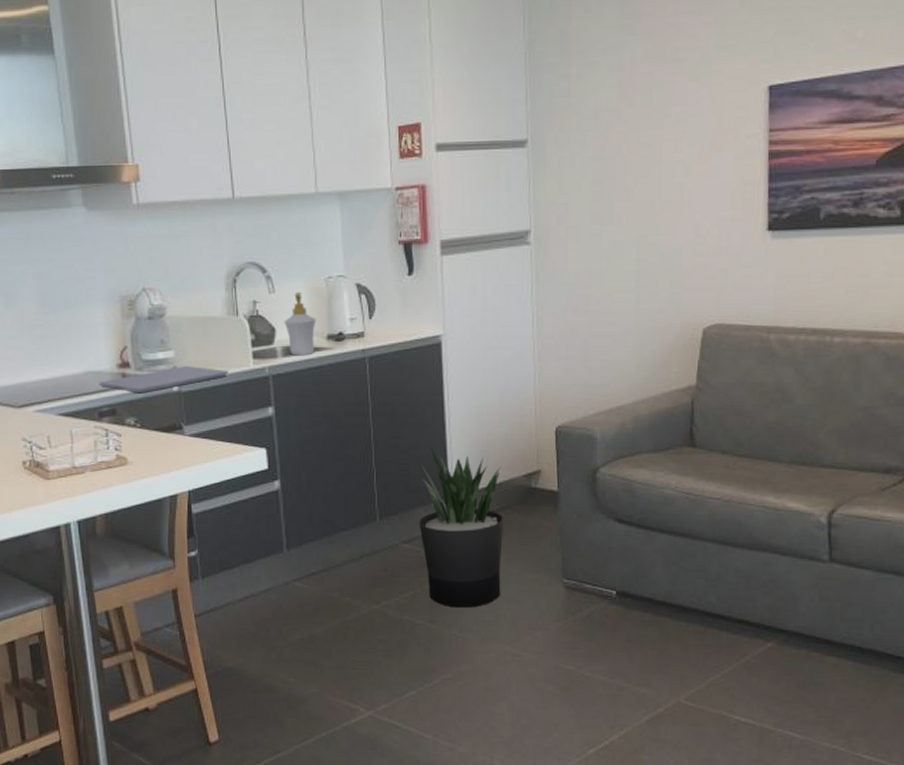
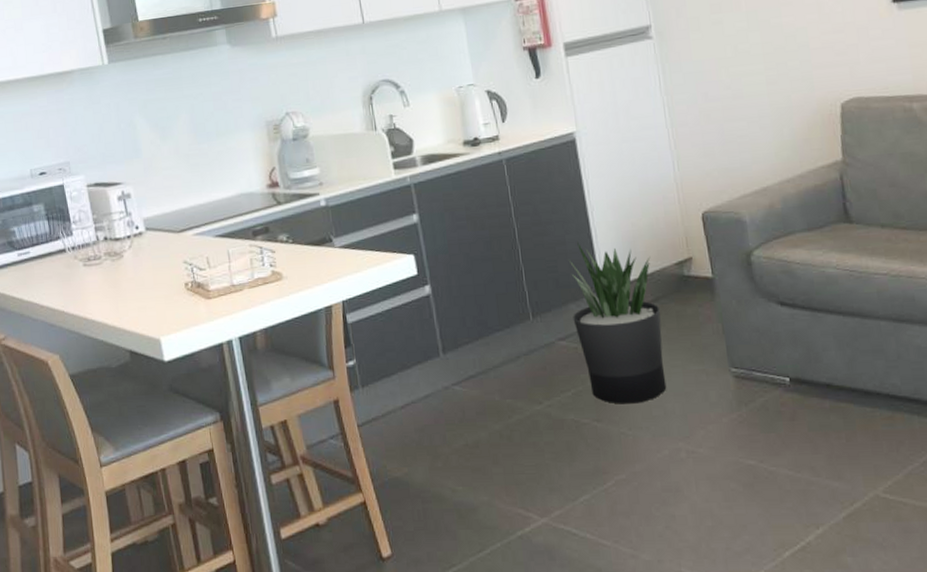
cutting board: present [99,366,228,394] -> none [251,181,372,211]
soap bottle: present [284,291,316,356] -> none [420,102,452,164]

